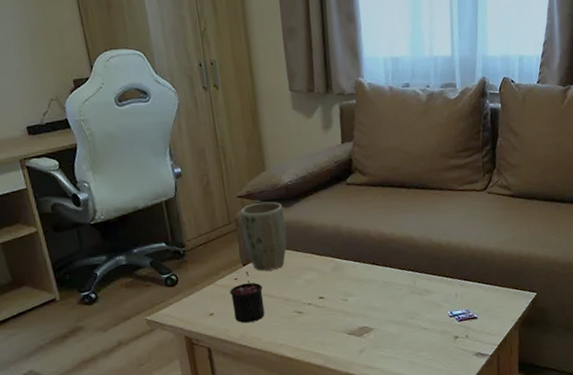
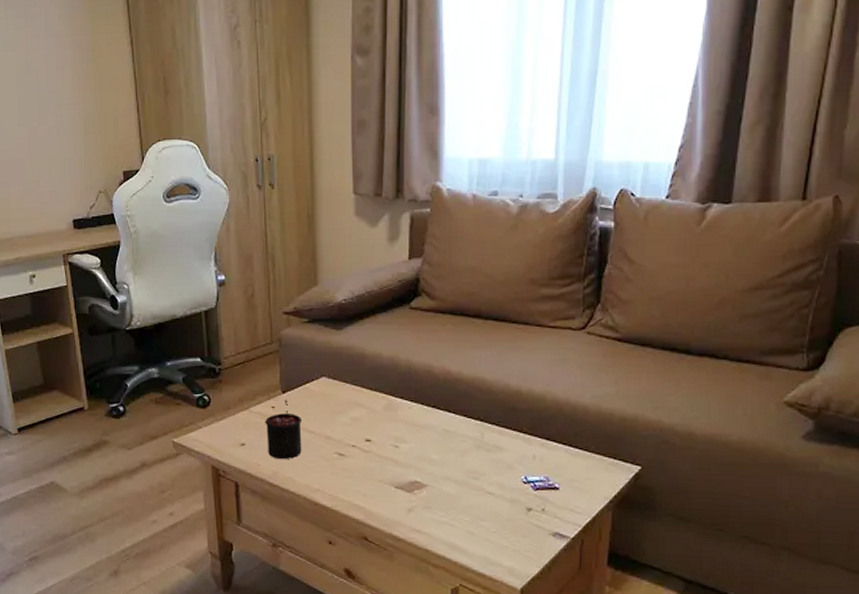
plant pot: present [240,201,287,271] -> none [284,321,334,402]

